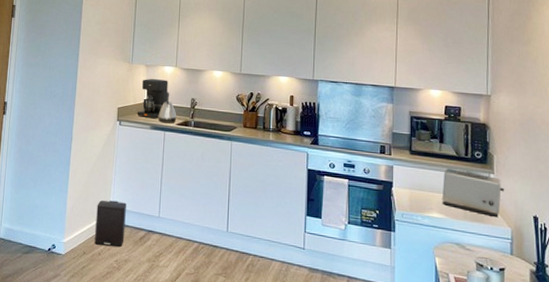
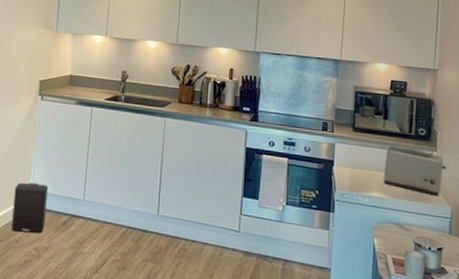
coffee maker: present [138,78,168,119] -> none [62,48,97,94]
kettle: present [158,91,177,124] -> none [84,63,106,98]

